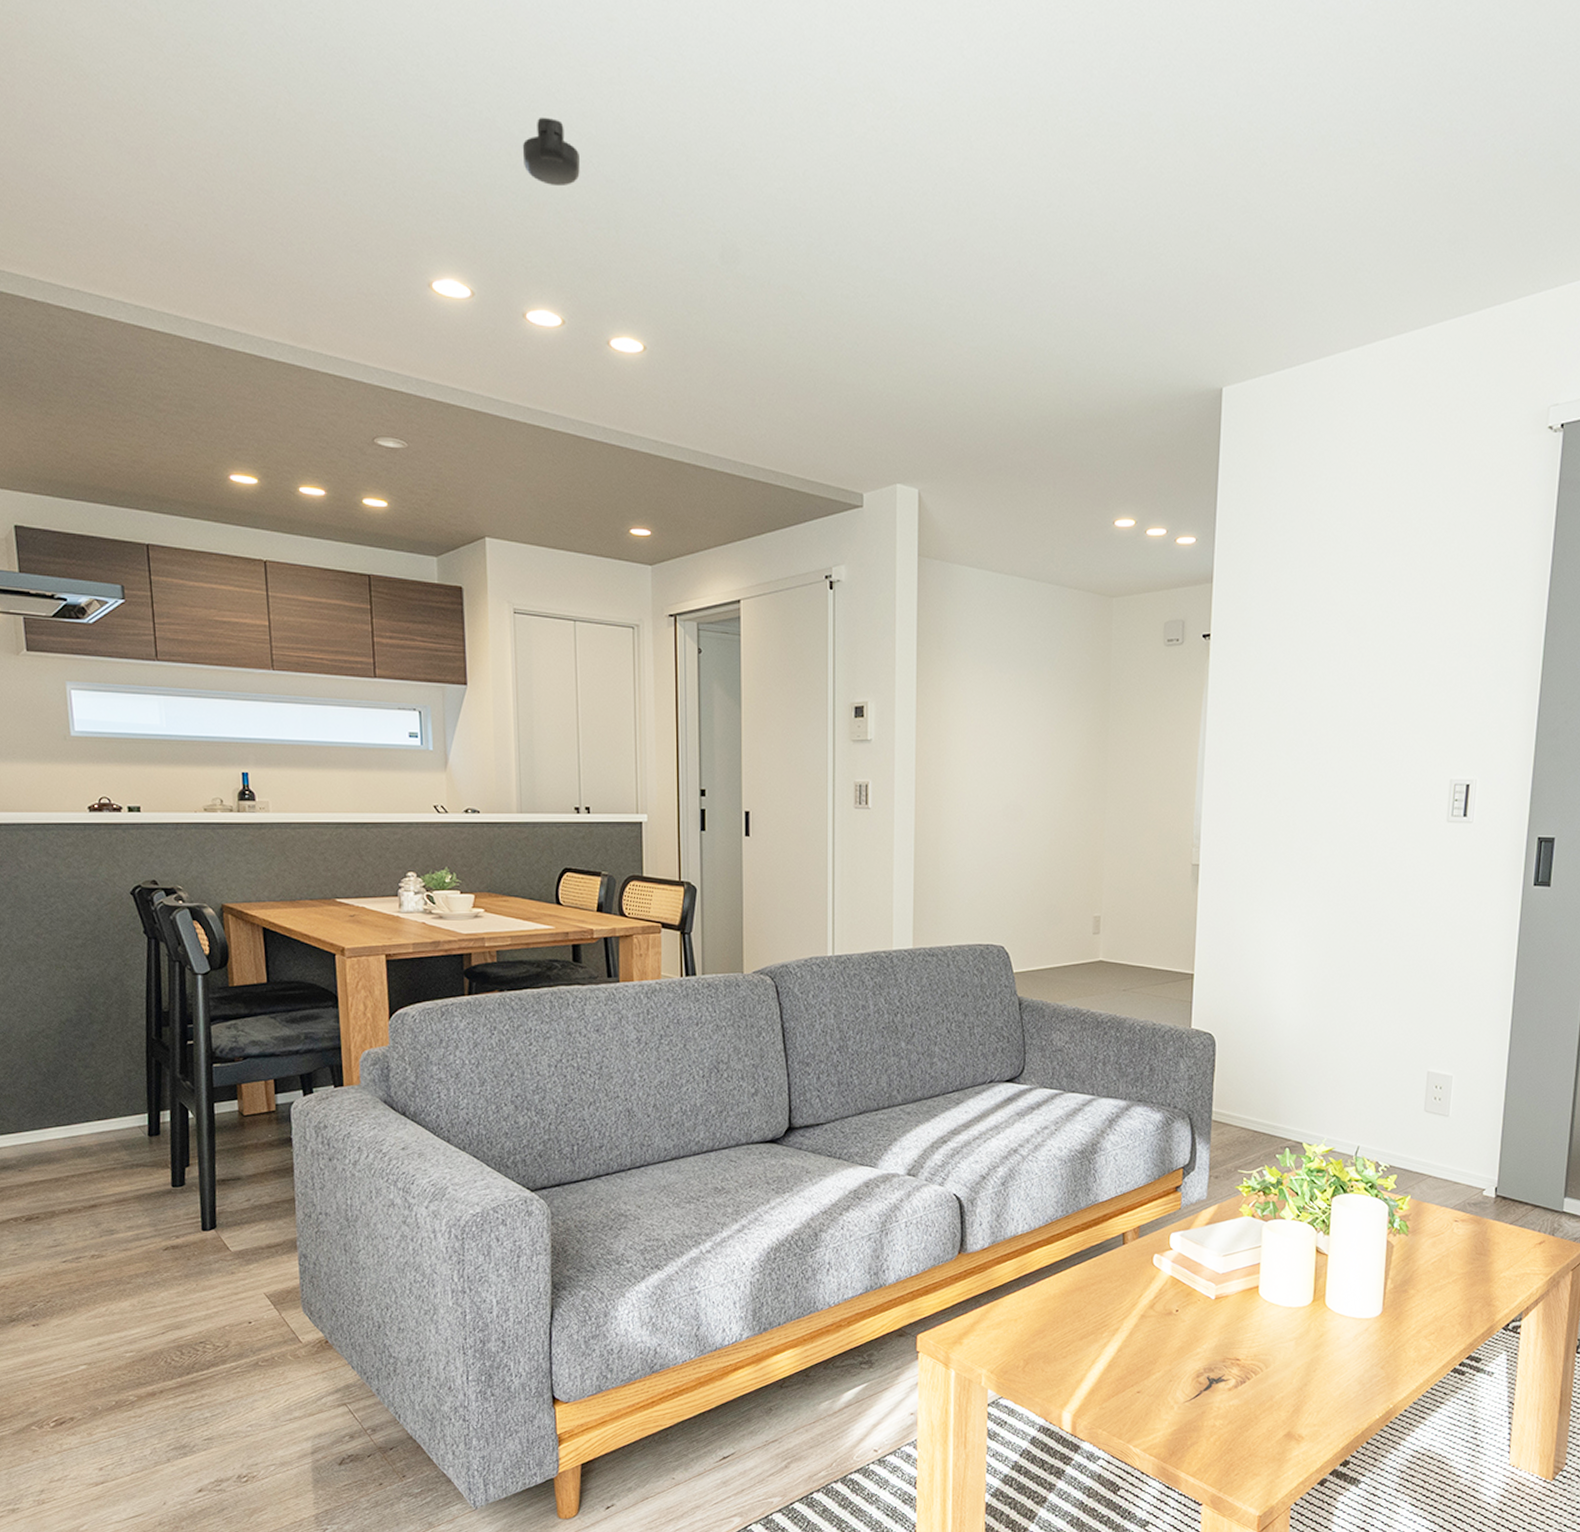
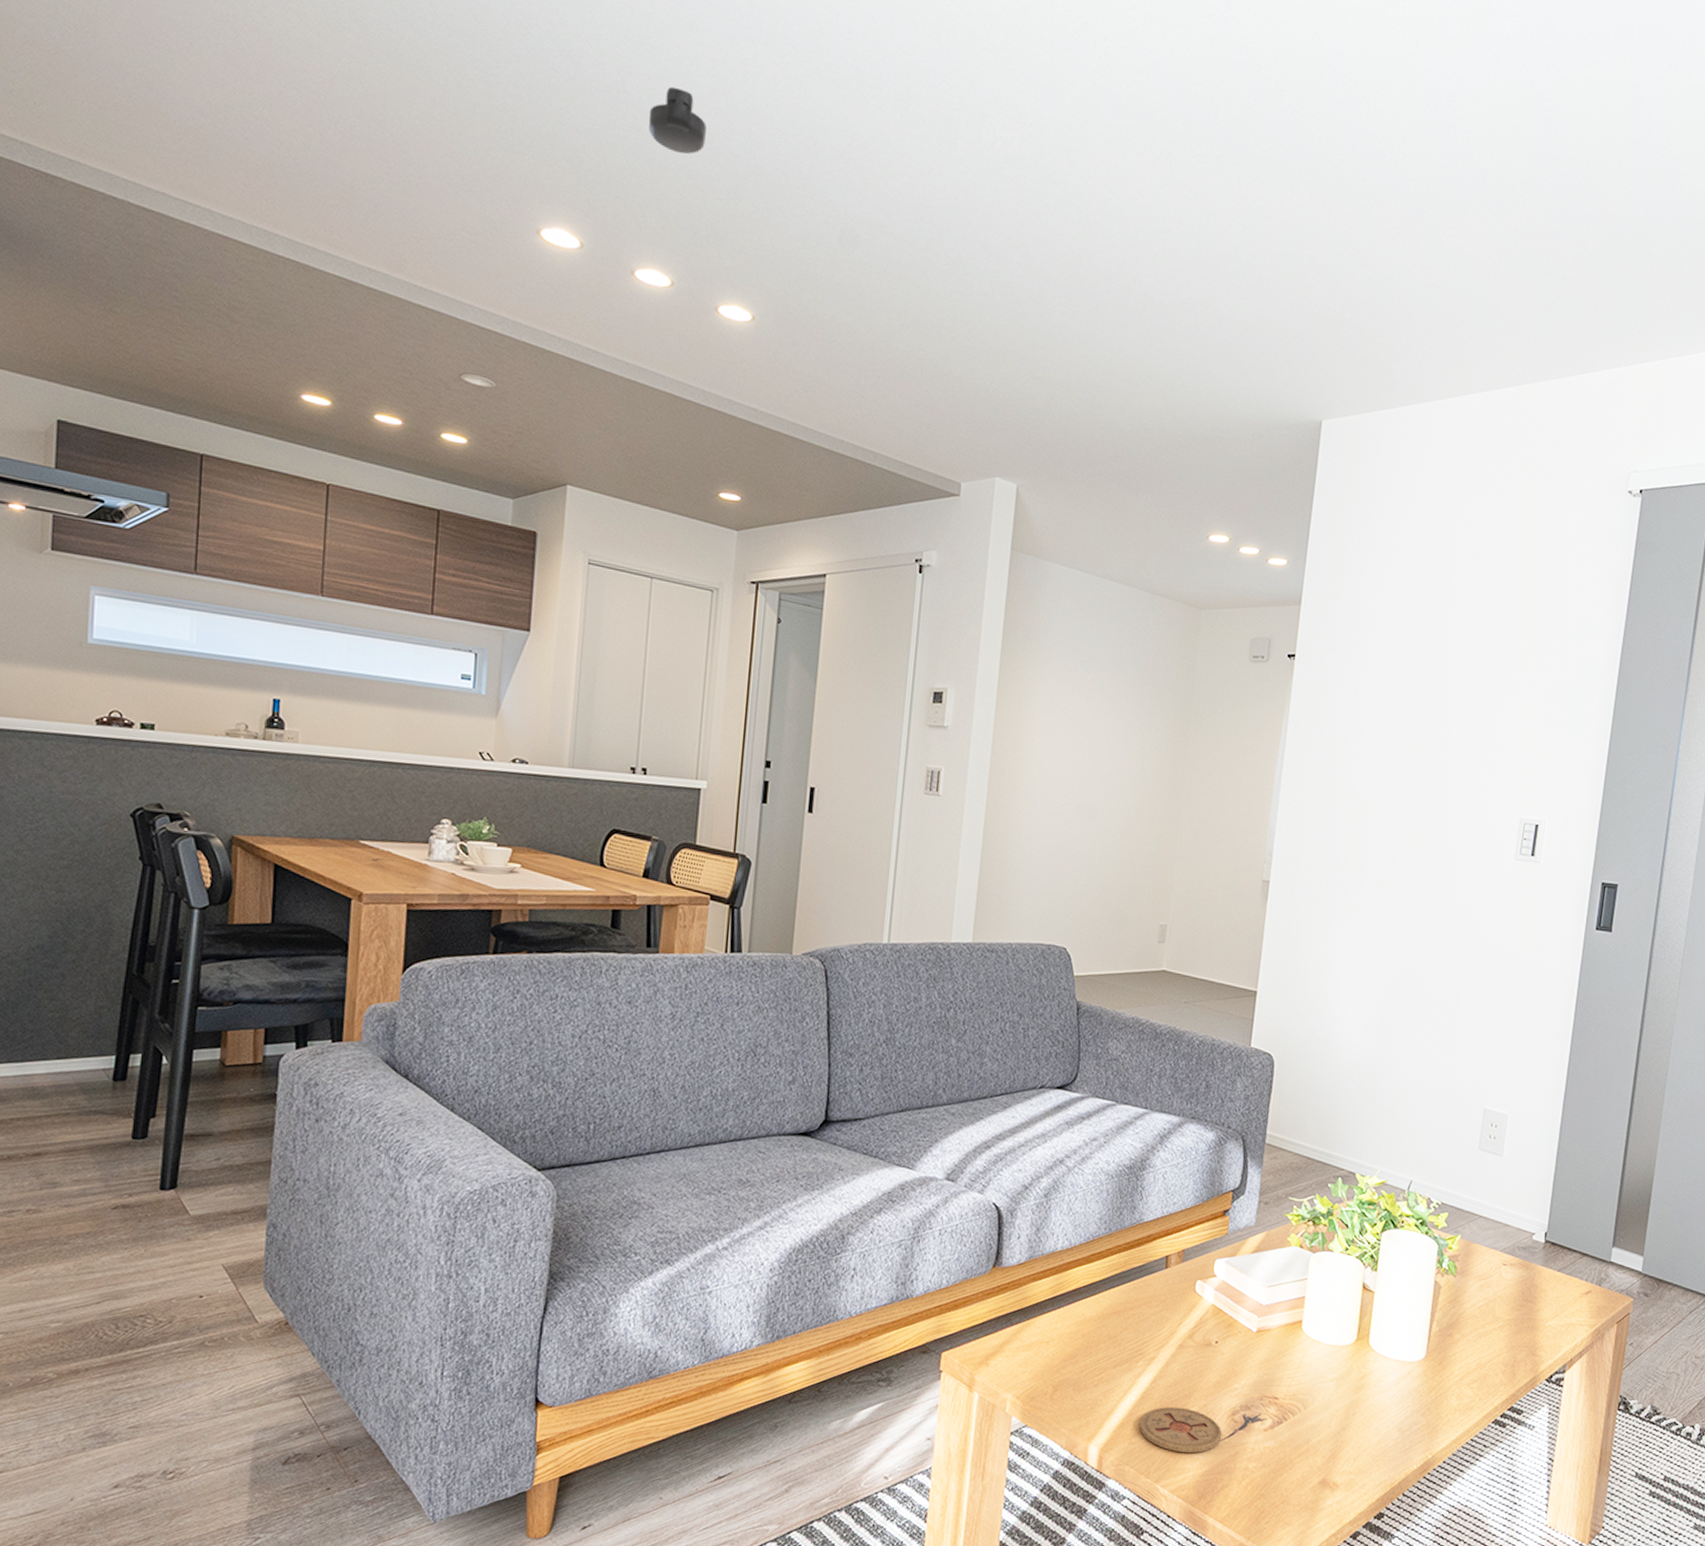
coaster: none [1109,1373,1188,1415] -> present [1139,1406,1222,1454]

